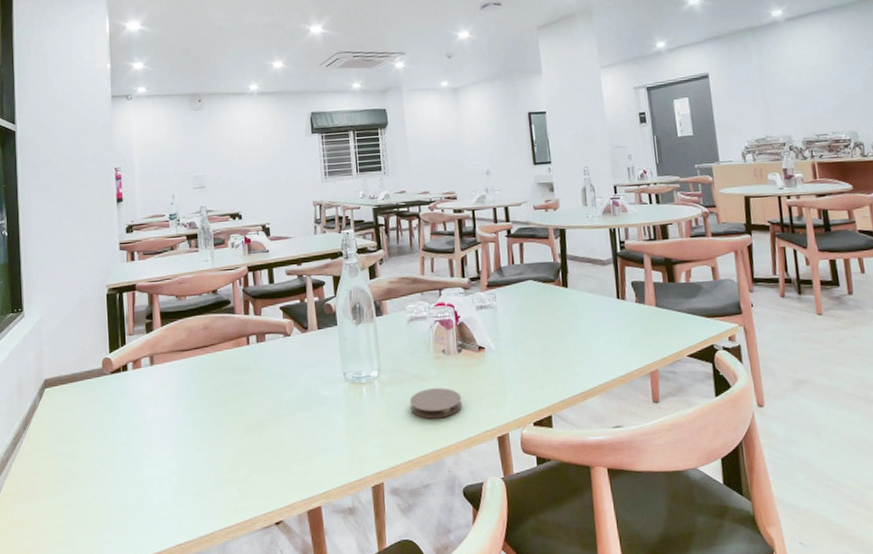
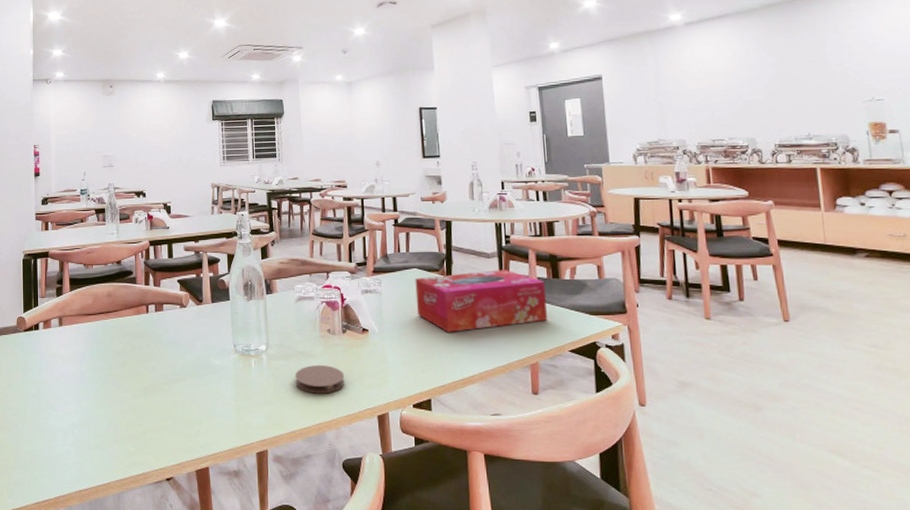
tissue box: none [530,276,666,345] -> present [415,270,548,332]

